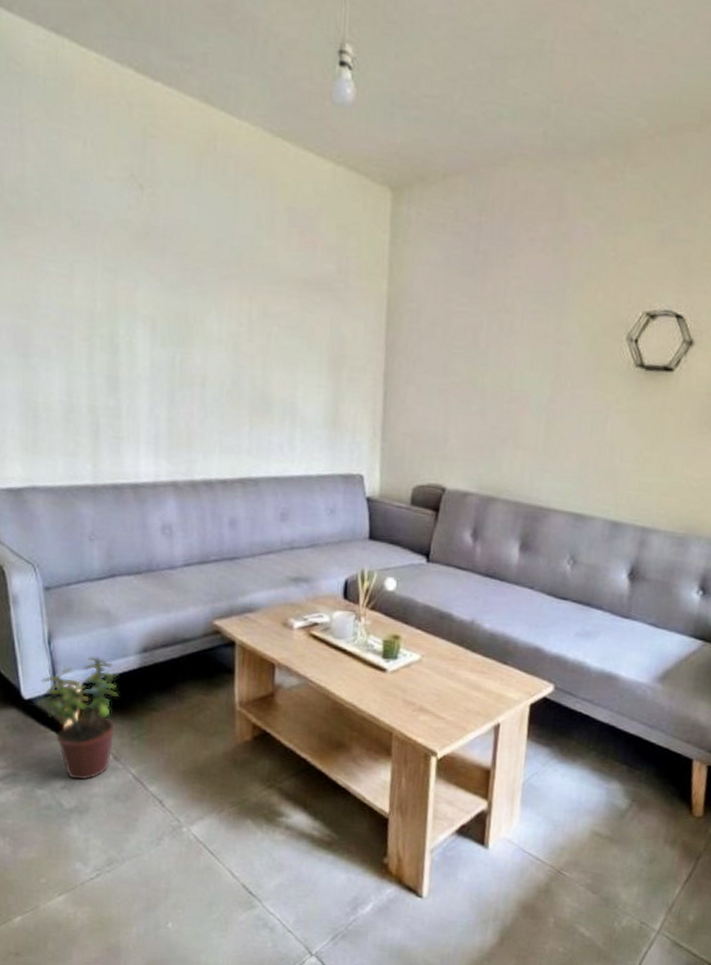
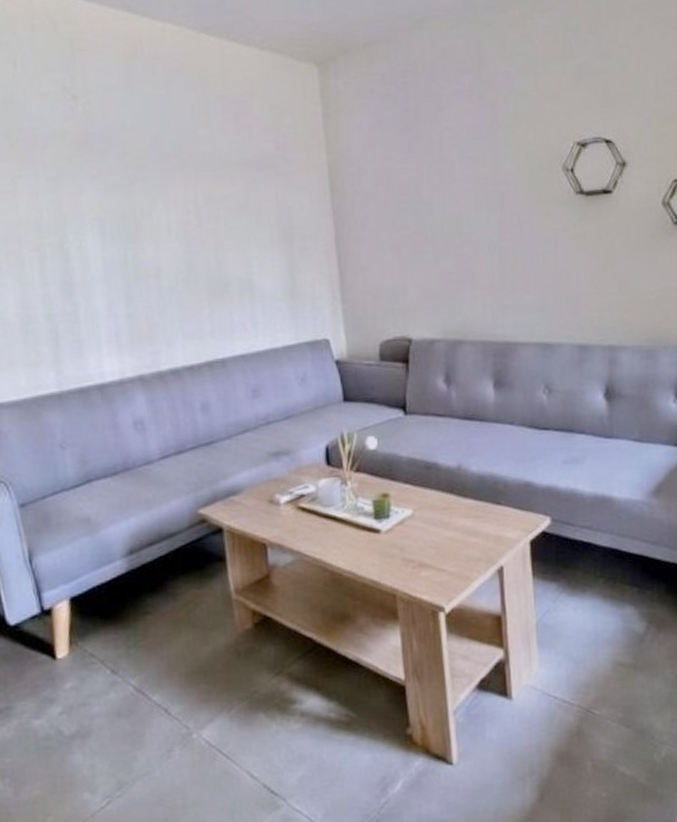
potted plant: present [39,656,119,780] -> none [26,568,109,703]

